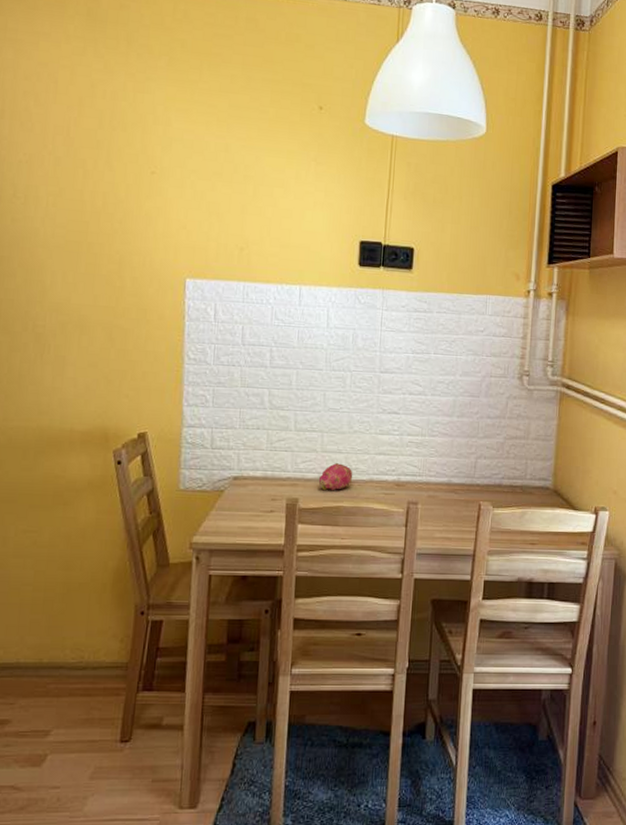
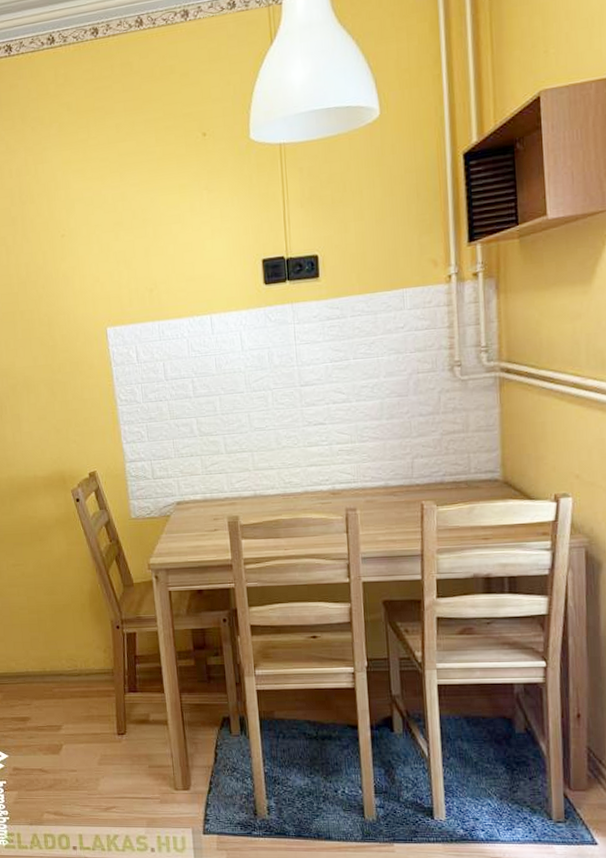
fruit: present [318,463,353,491] -> none [255,479,288,507]

